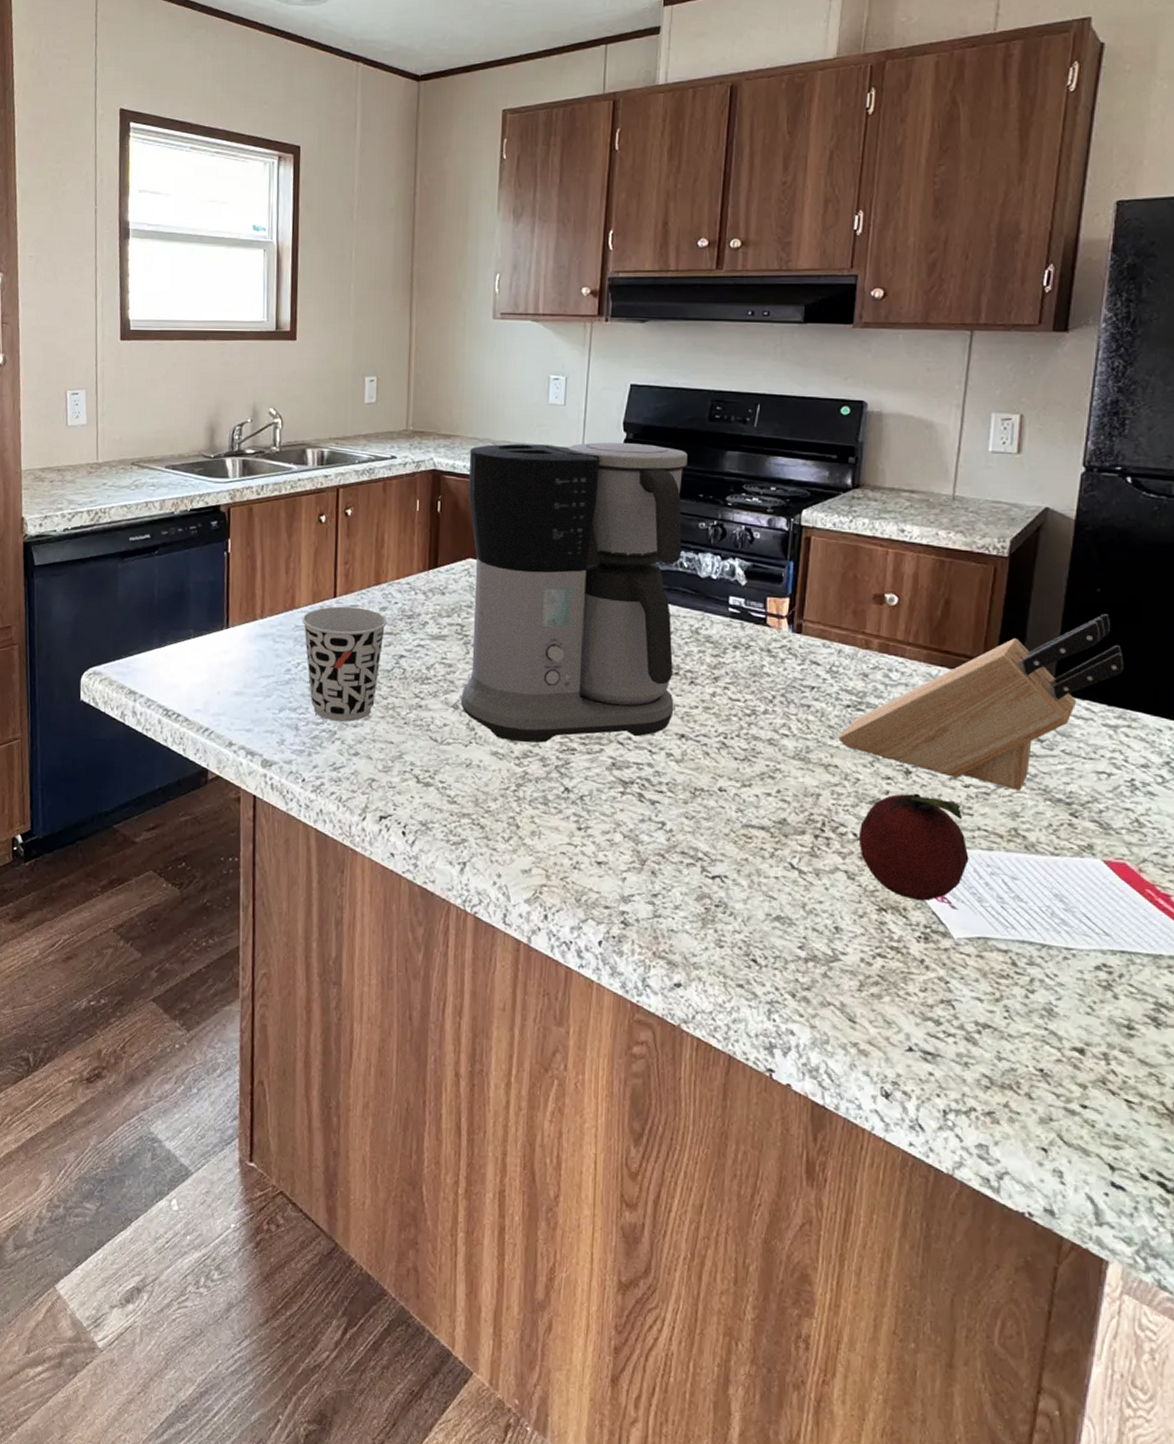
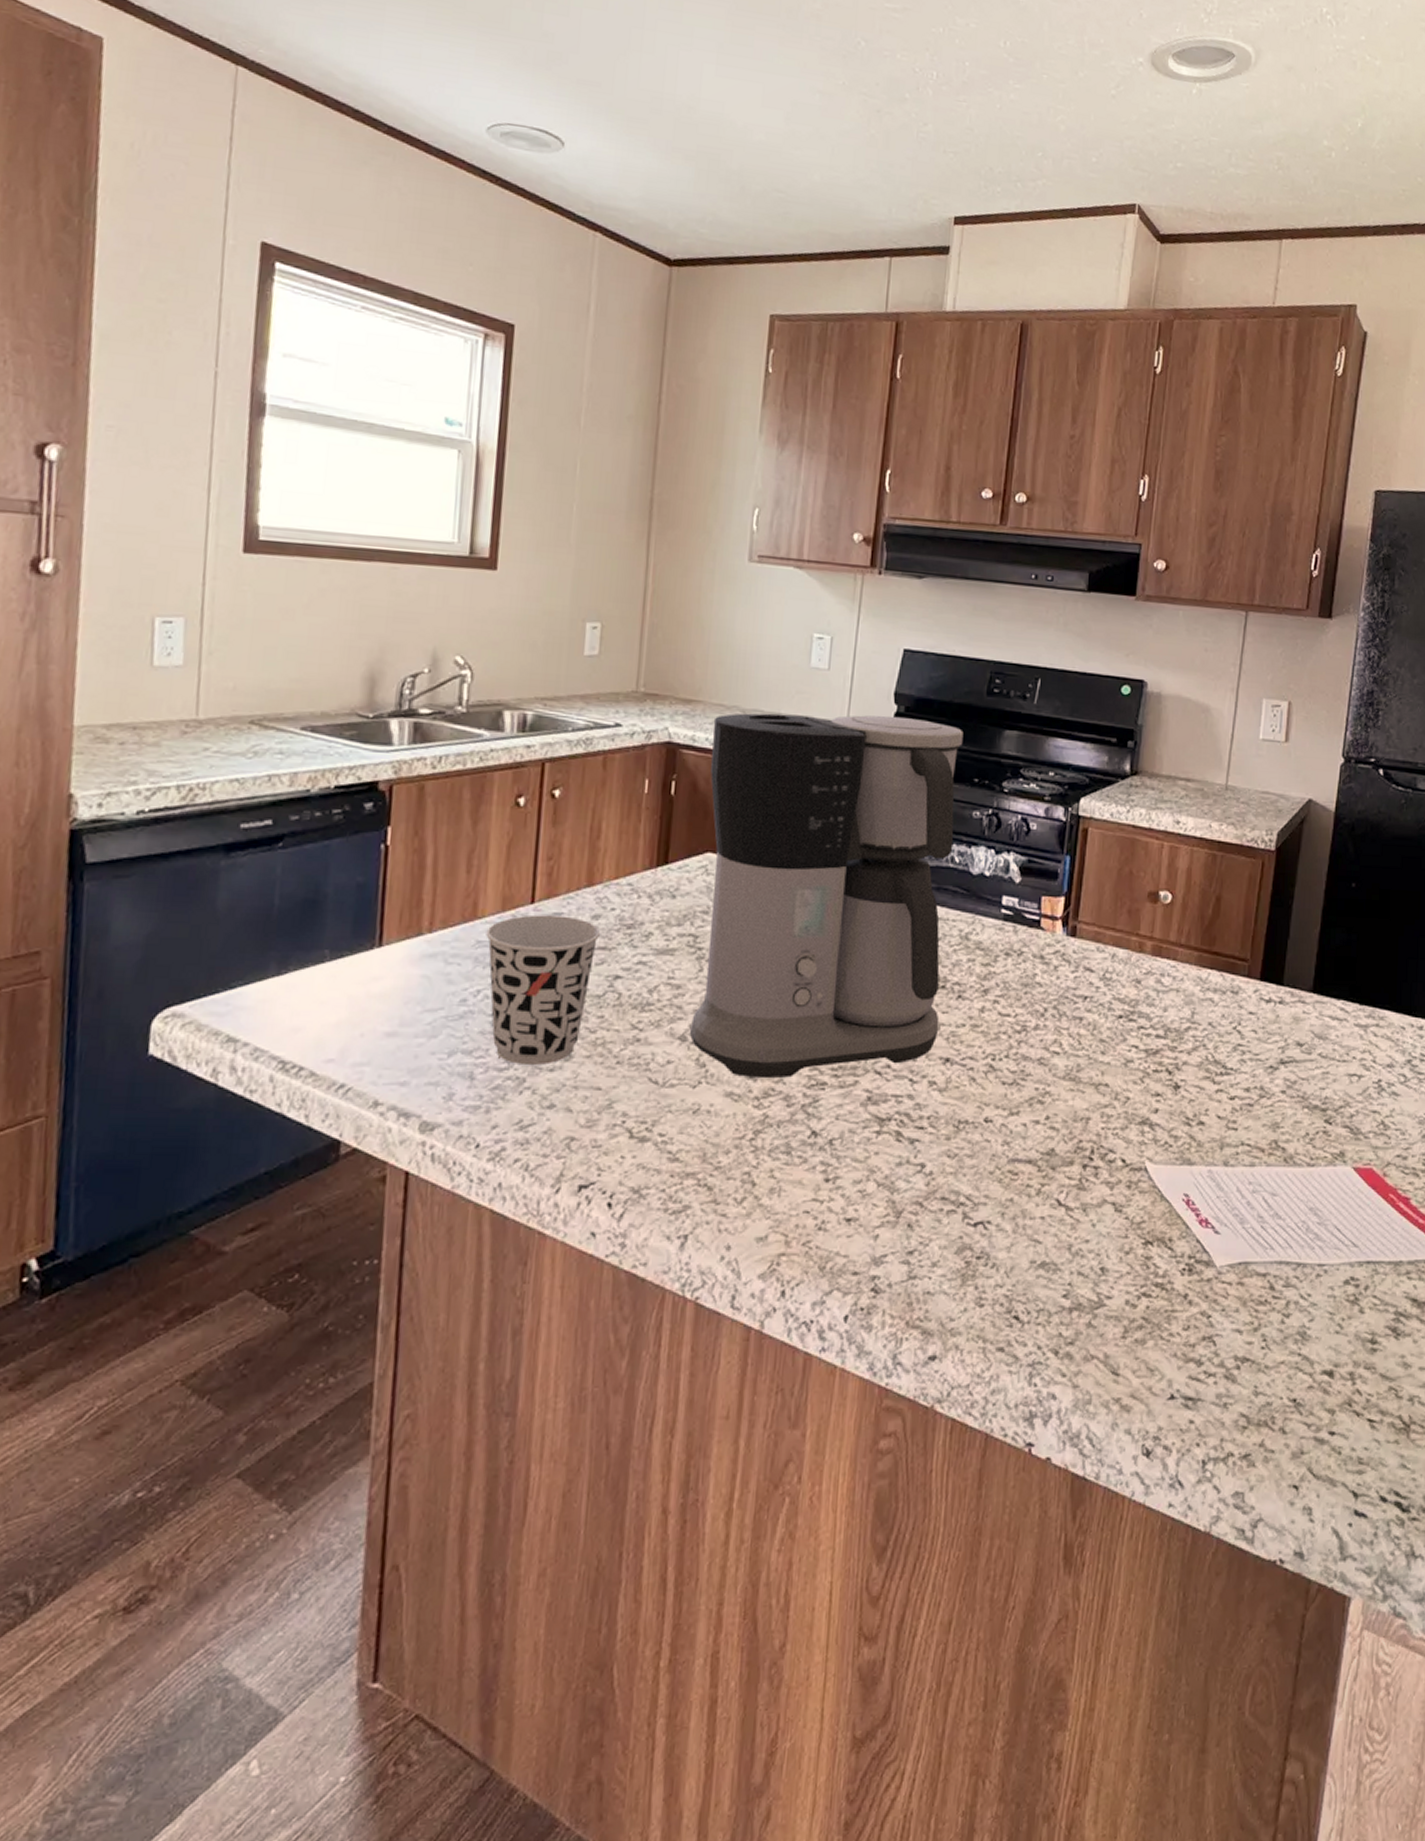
knife block: present [838,613,1124,791] -> none [1110,908,1374,1099]
fruit: present [858,793,969,901] -> none [1127,1110,1233,1229]

